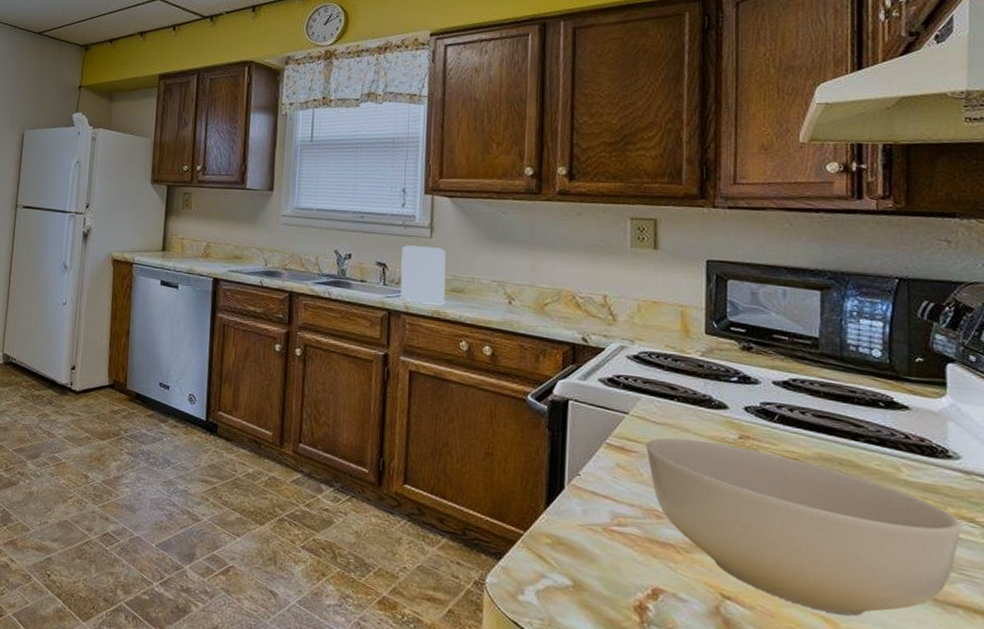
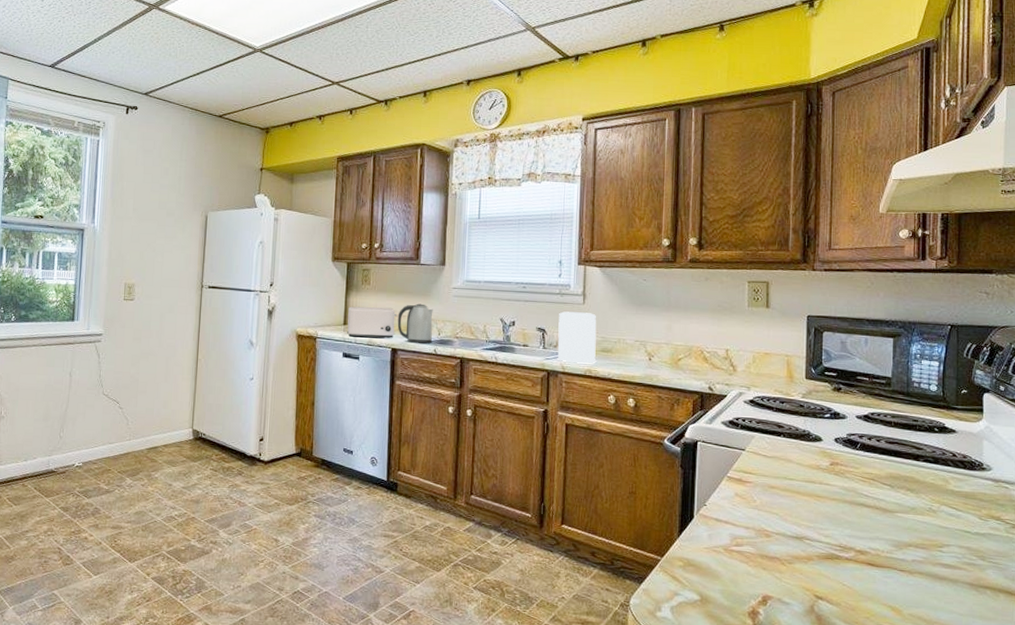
toaster: none [165,231,221,268] -> present [346,306,398,339]
kettle: none [220,231,260,275] -> present [397,303,433,344]
bowl: present [646,438,963,616] -> none [758,468,992,604]

